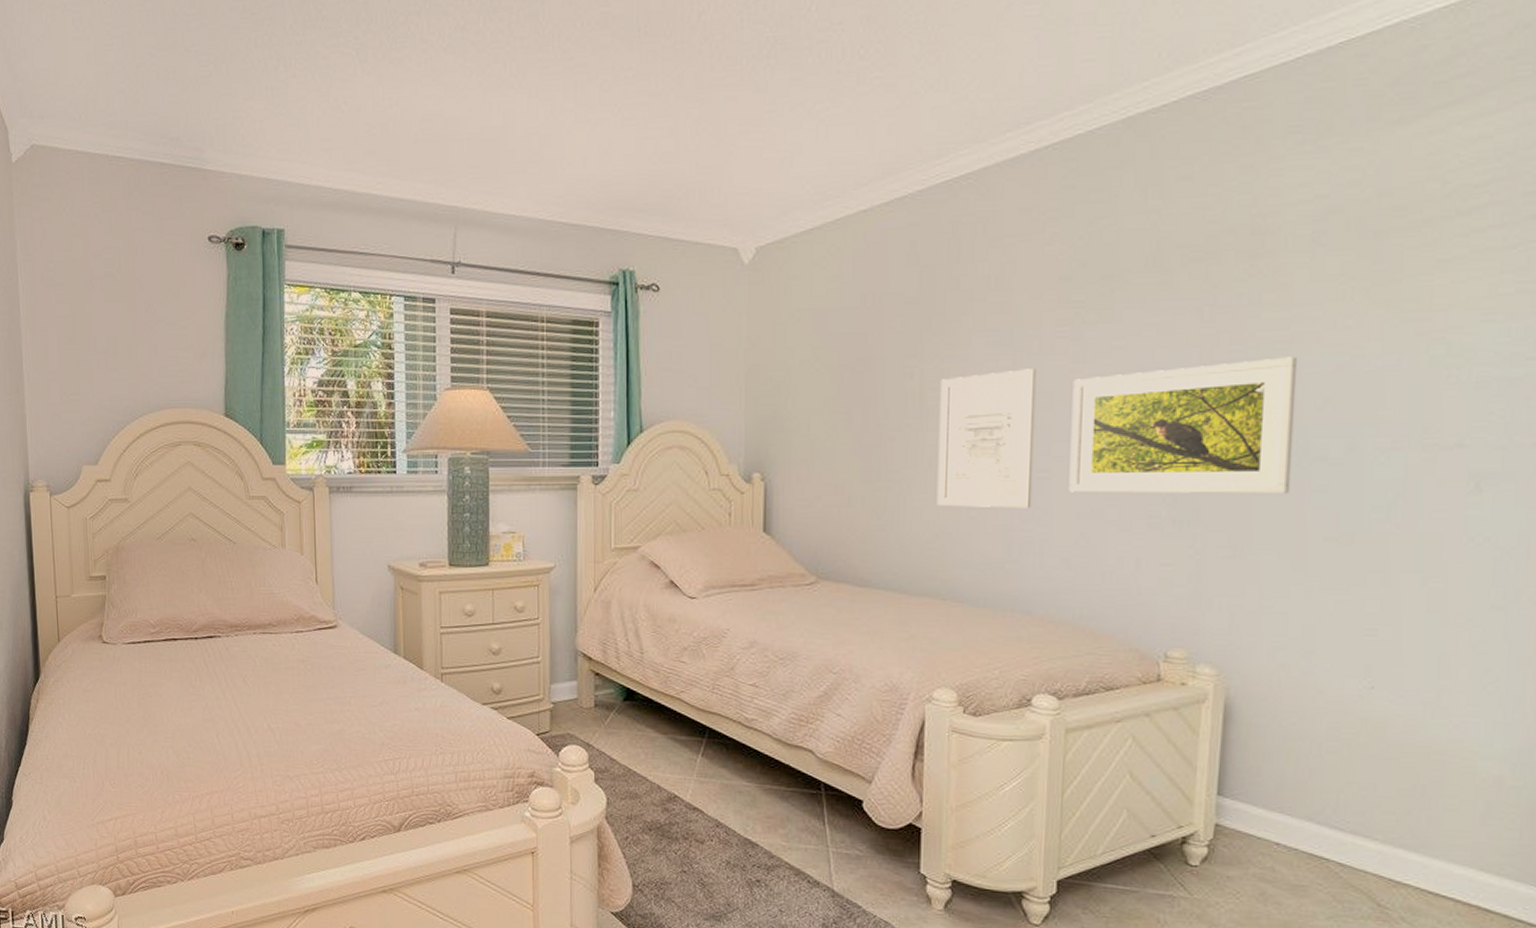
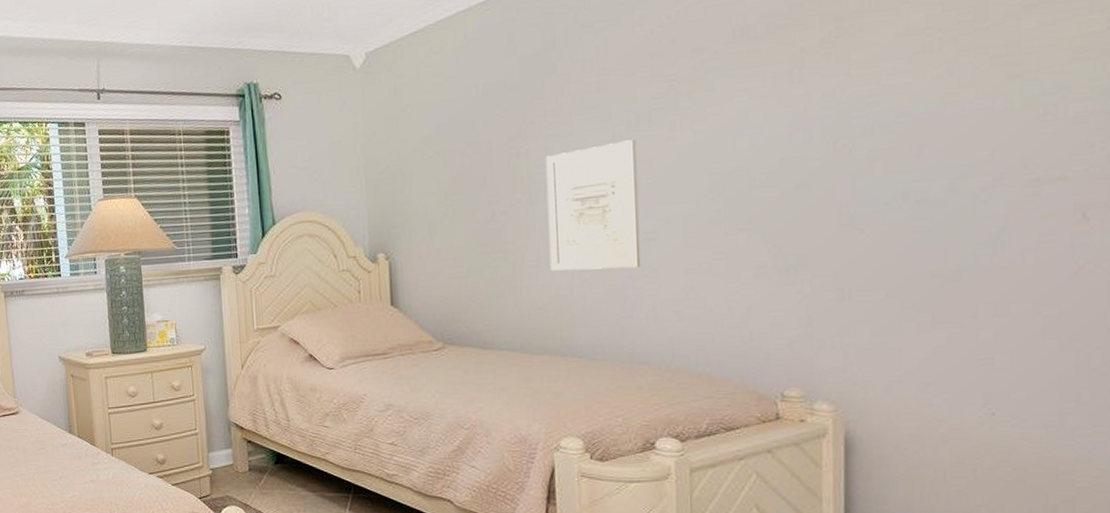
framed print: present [1069,356,1298,495] -> none [672,108,894,250]

